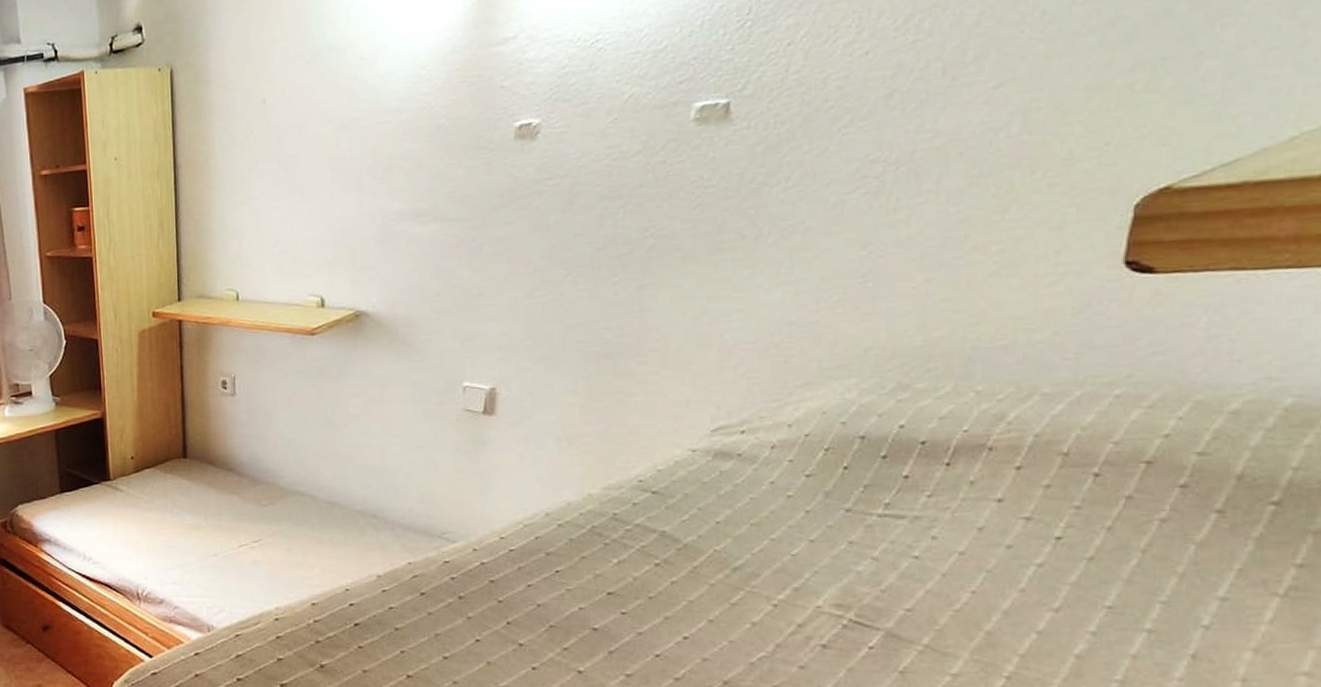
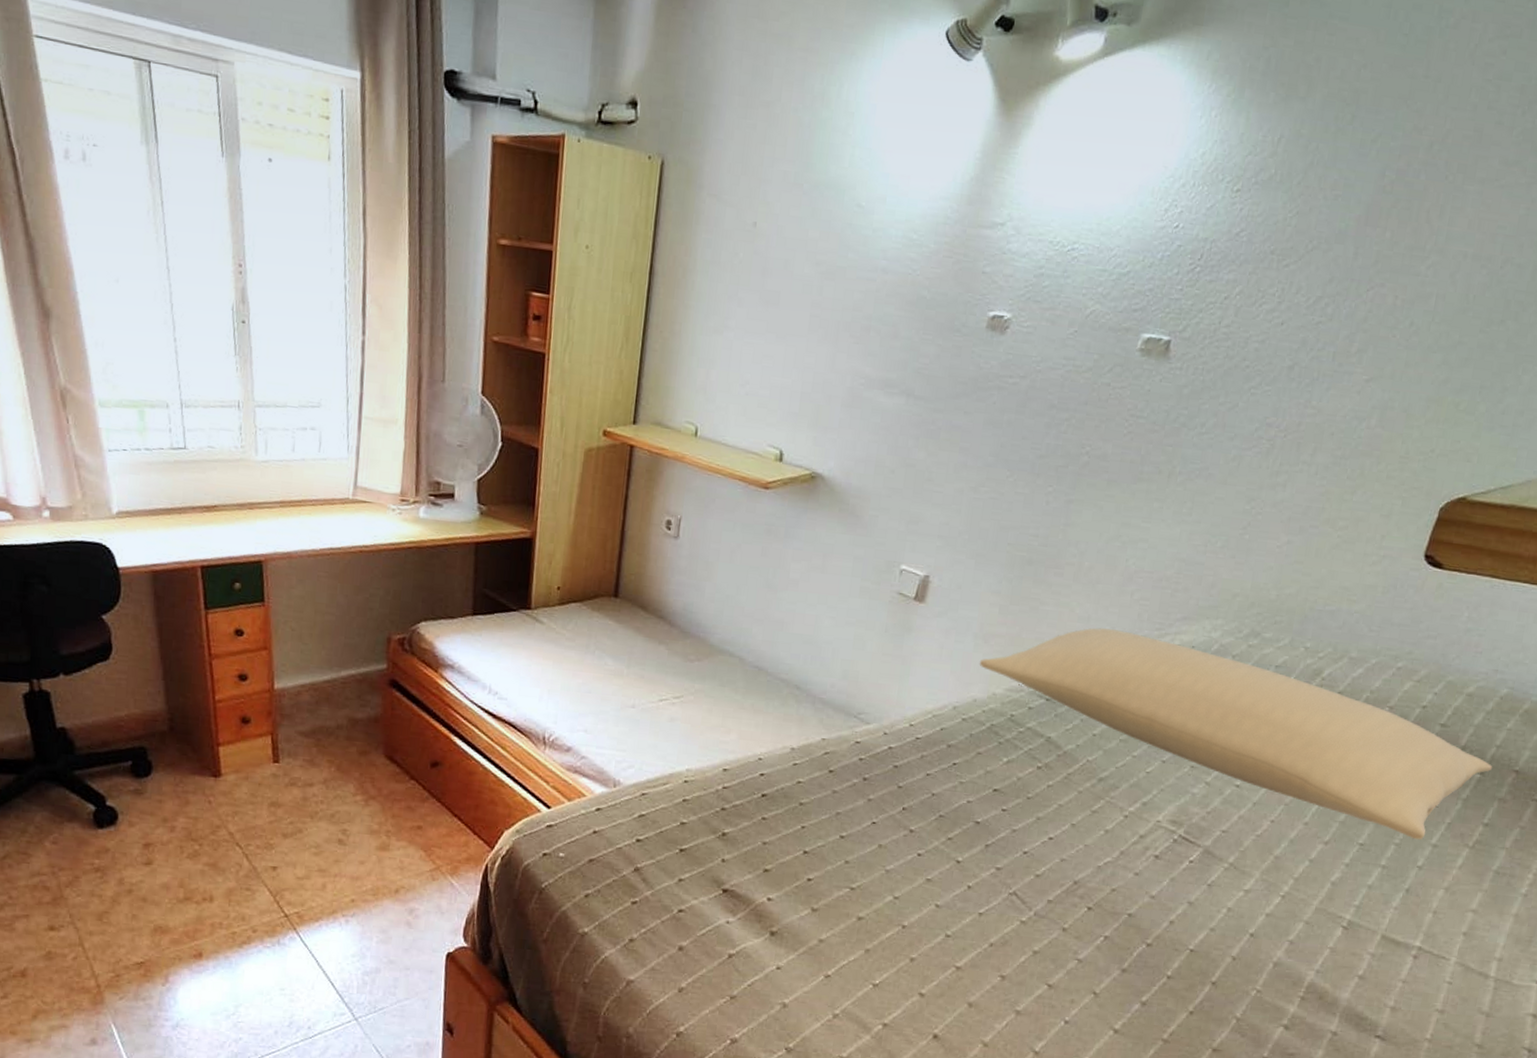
pillow: none [566,408,1294,594] -> present [979,628,1493,840]

